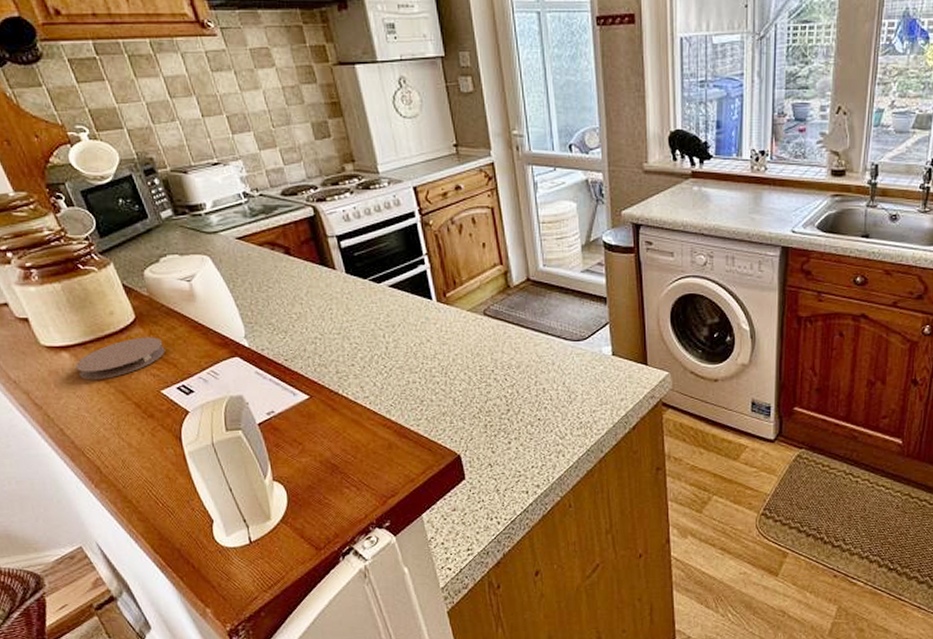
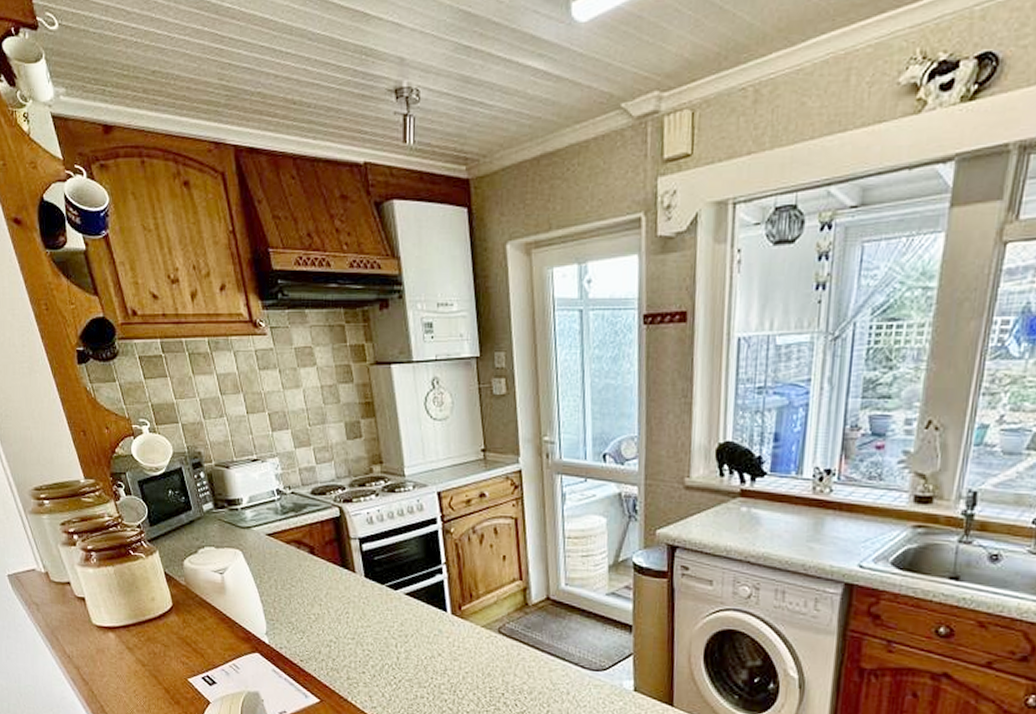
coaster: present [75,337,165,380] -> none [119,624,195,663]

